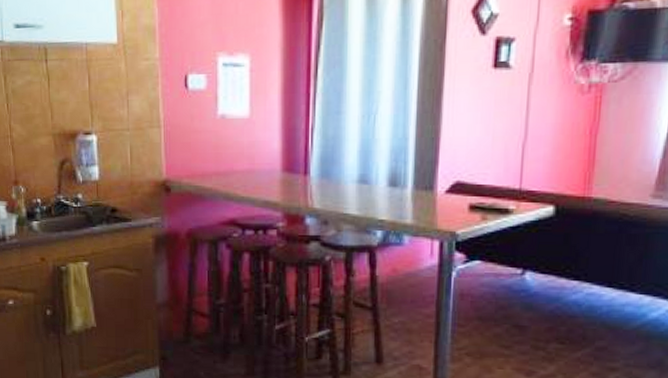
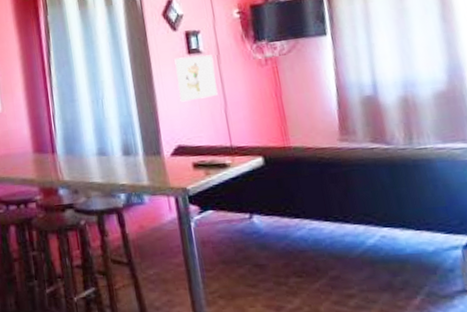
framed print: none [470,71,524,129] -> present [174,54,218,102]

